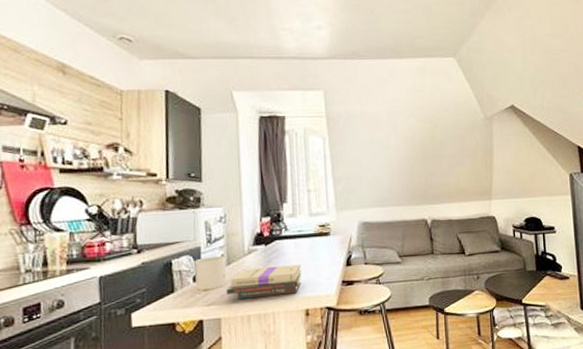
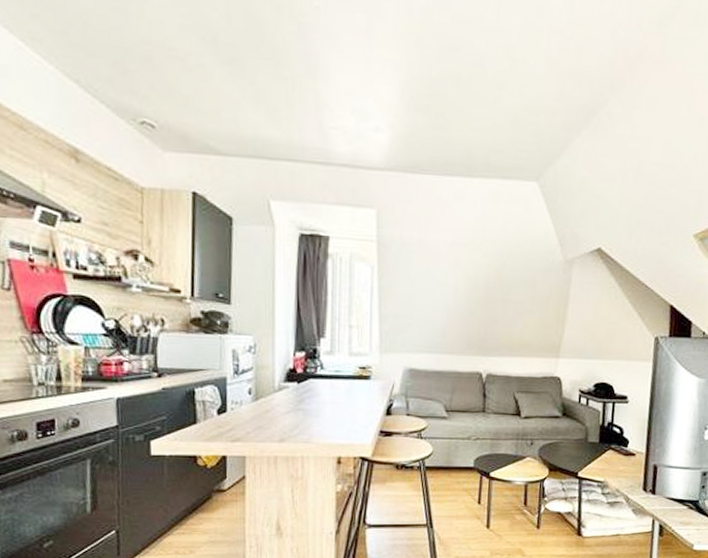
mug: present [194,255,227,290] -> none [219,389,254,425]
books: present [227,264,302,300] -> none [253,406,336,439]

